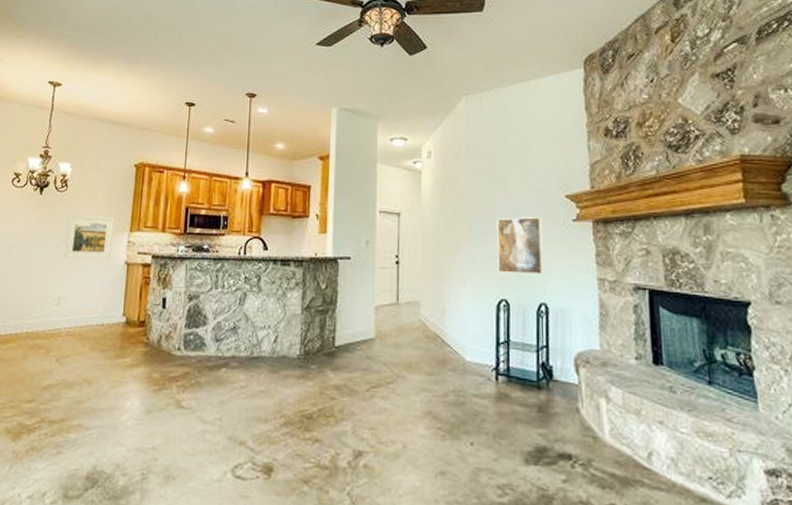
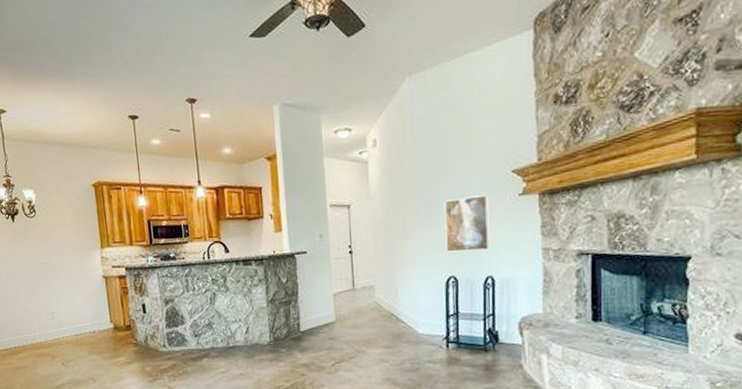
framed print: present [64,215,115,258] -> none [43,236,89,277]

